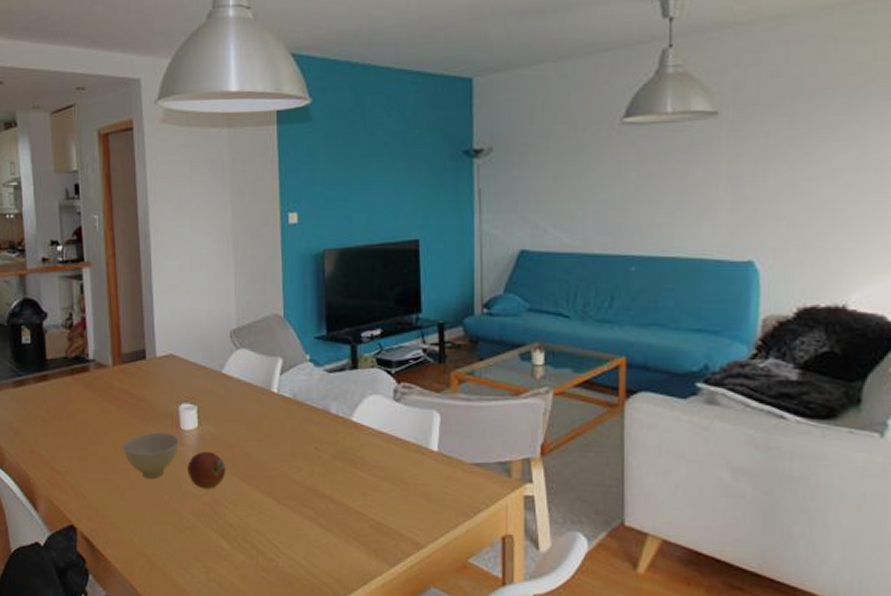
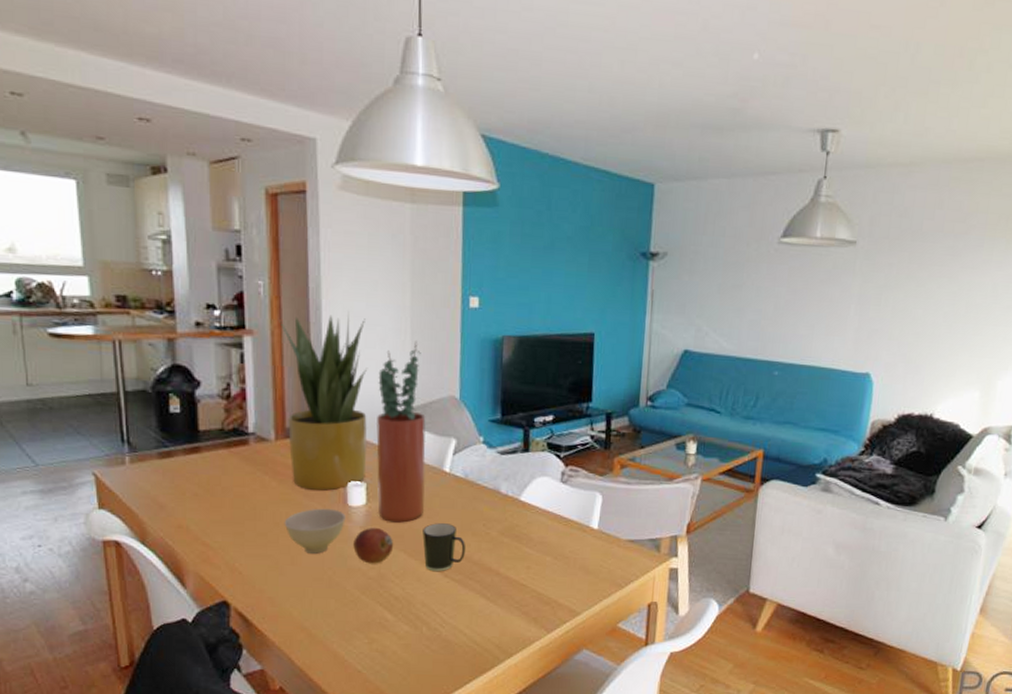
planter: none [113,239,197,414] -> present [279,313,368,491]
vase: none [204,261,255,446] -> present [376,341,426,523]
mug: none [254,446,299,498] -> present [422,523,466,572]

